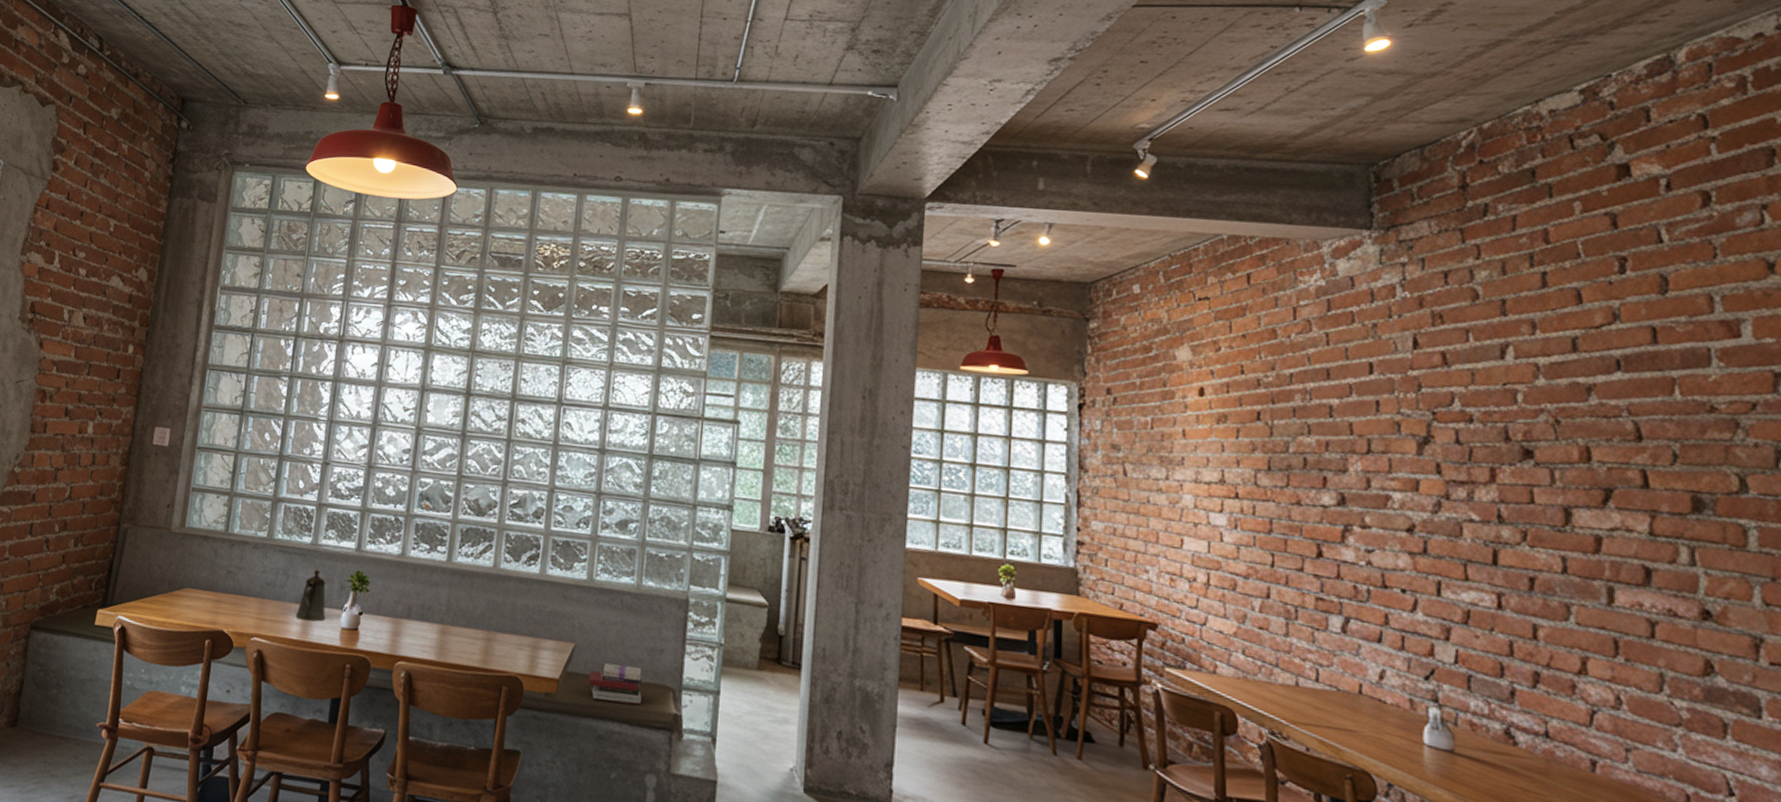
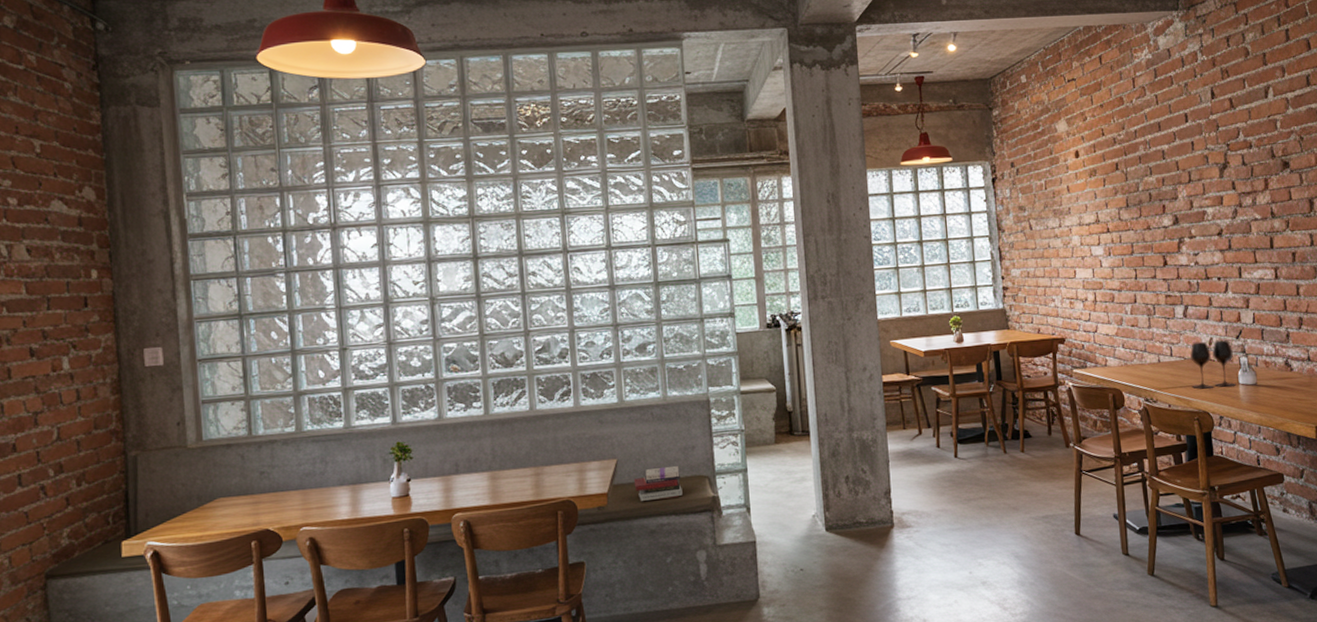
coffee pot: present [295,569,326,622] -> none [342,449,374,501]
wine glass: none [1345,669,1419,746] -> present [1189,339,1236,389]

